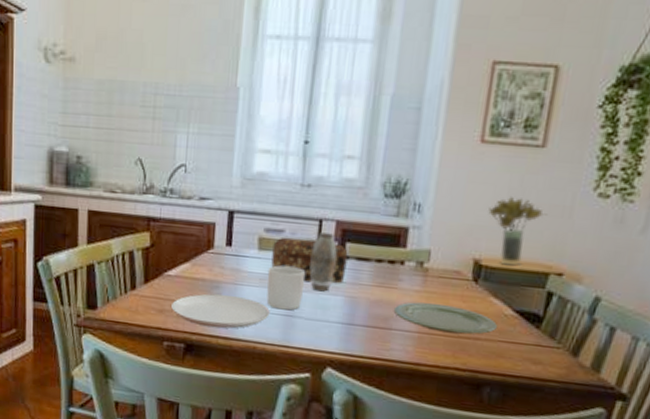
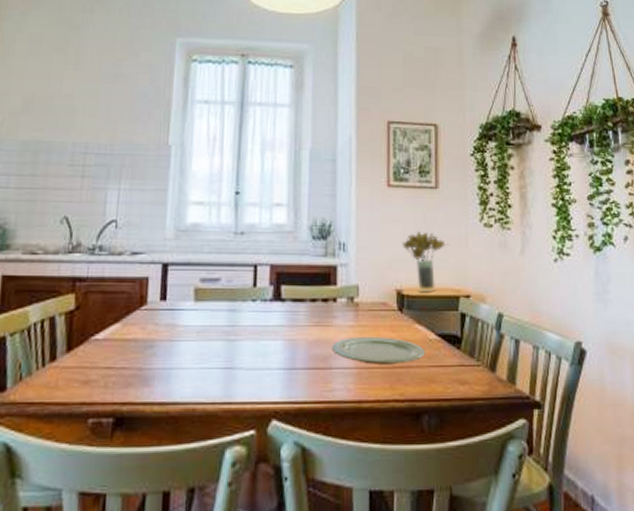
plate: present [171,294,270,329] -> none [98,355,209,394]
mug: present [266,265,306,311] -> none [204,315,244,363]
bread loaf: present [271,236,348,284] -> none [208,285,284,330]
vase: present [309,232,337,292] -> none [247,278,273,338]

